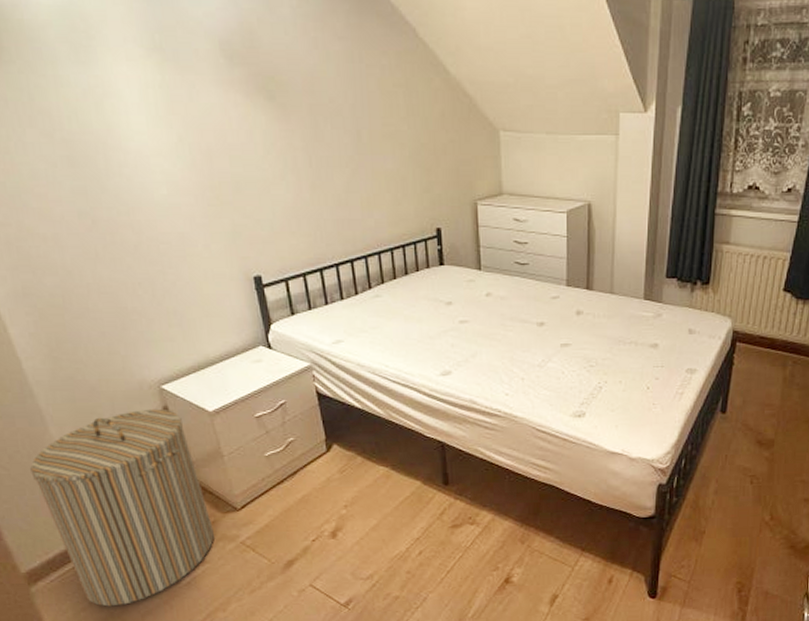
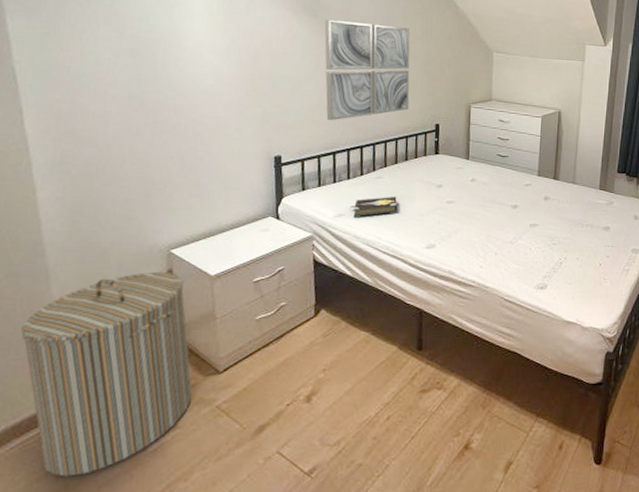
wall art: none [285,101,402,231] -> present [324,19,410,121]
hardback book: none [348,317,403,344] -> present [350,196,398,218]

